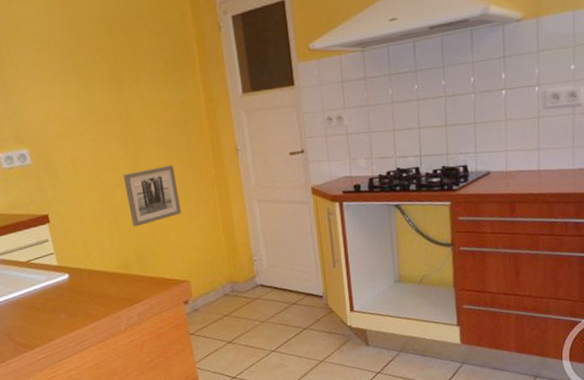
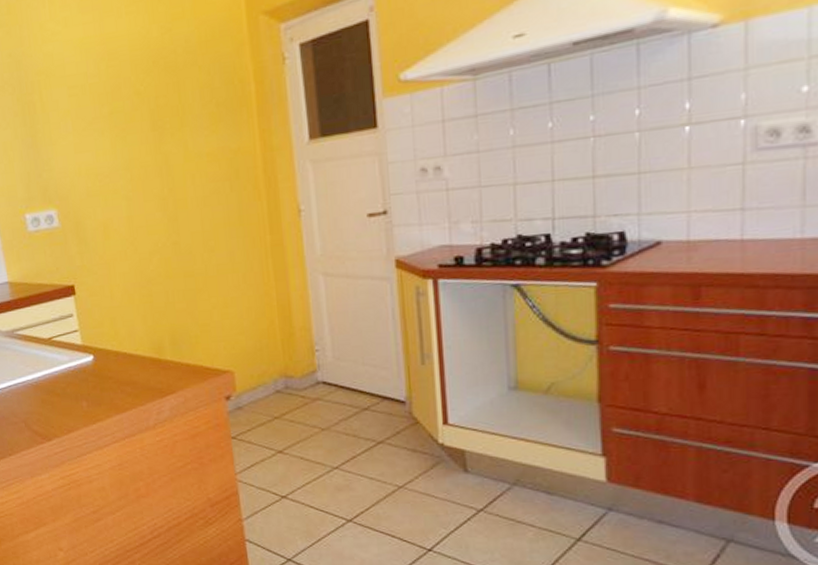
wall art: present [123,165,181,227] -> none [160,229,227,303]

